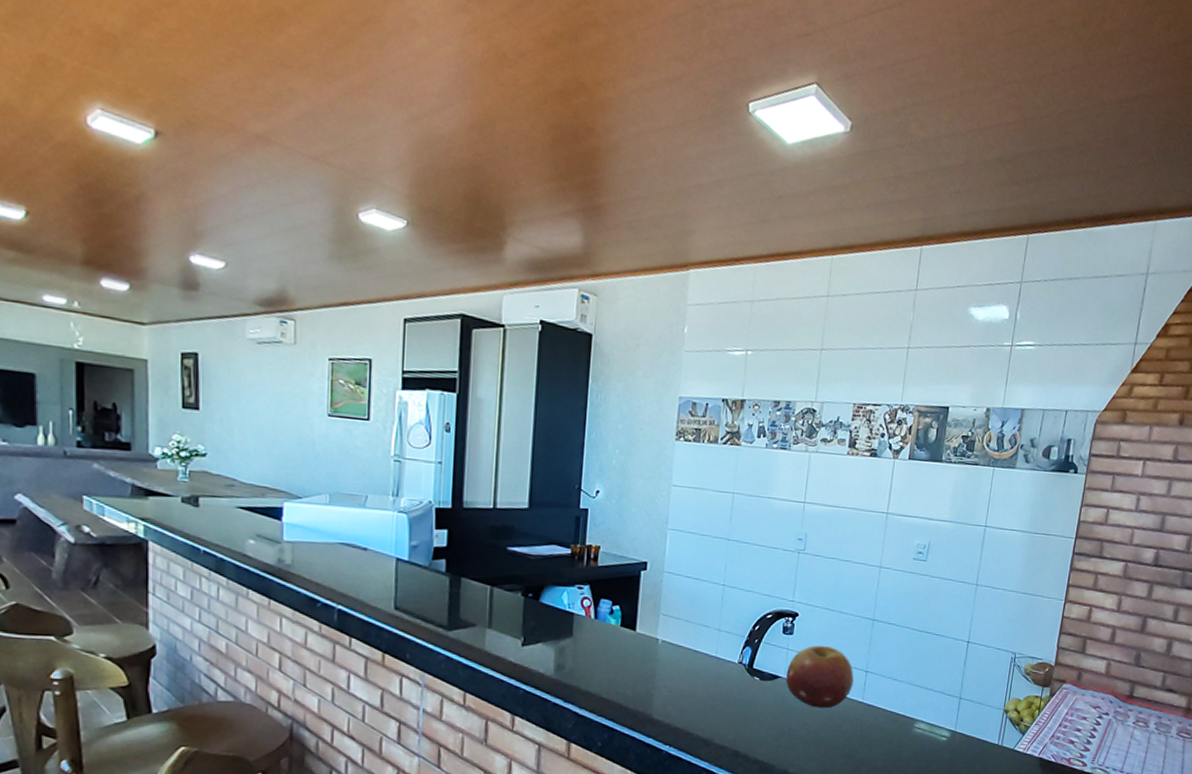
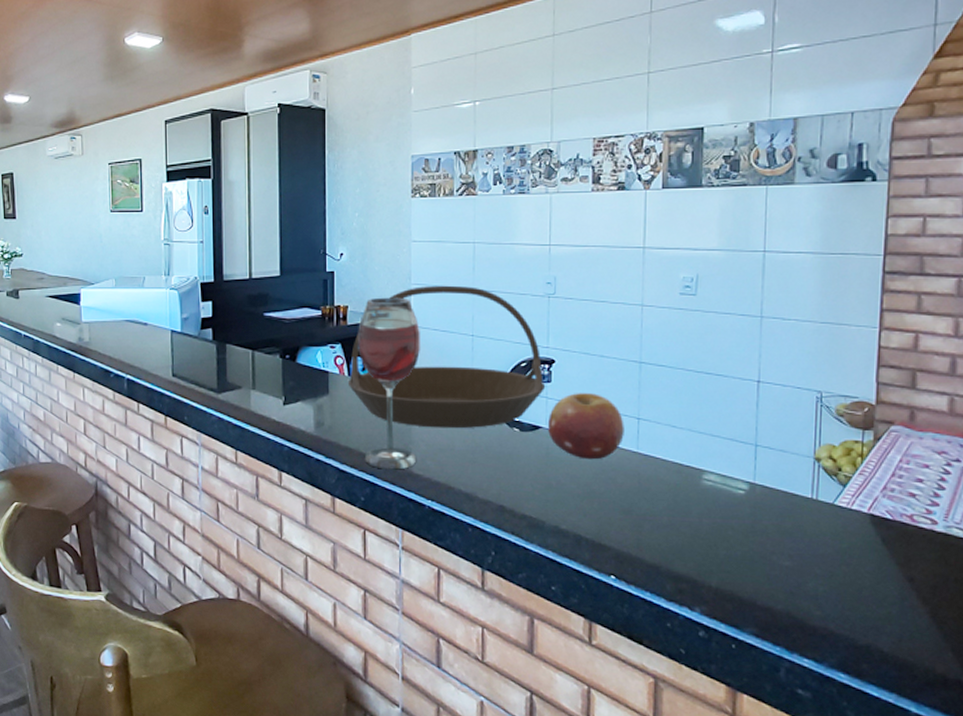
basket: none [593,532,788,676] -> present [347,285,546,429]
wineglass: none [604,540,673,716] -> present [358,297,421,470]

